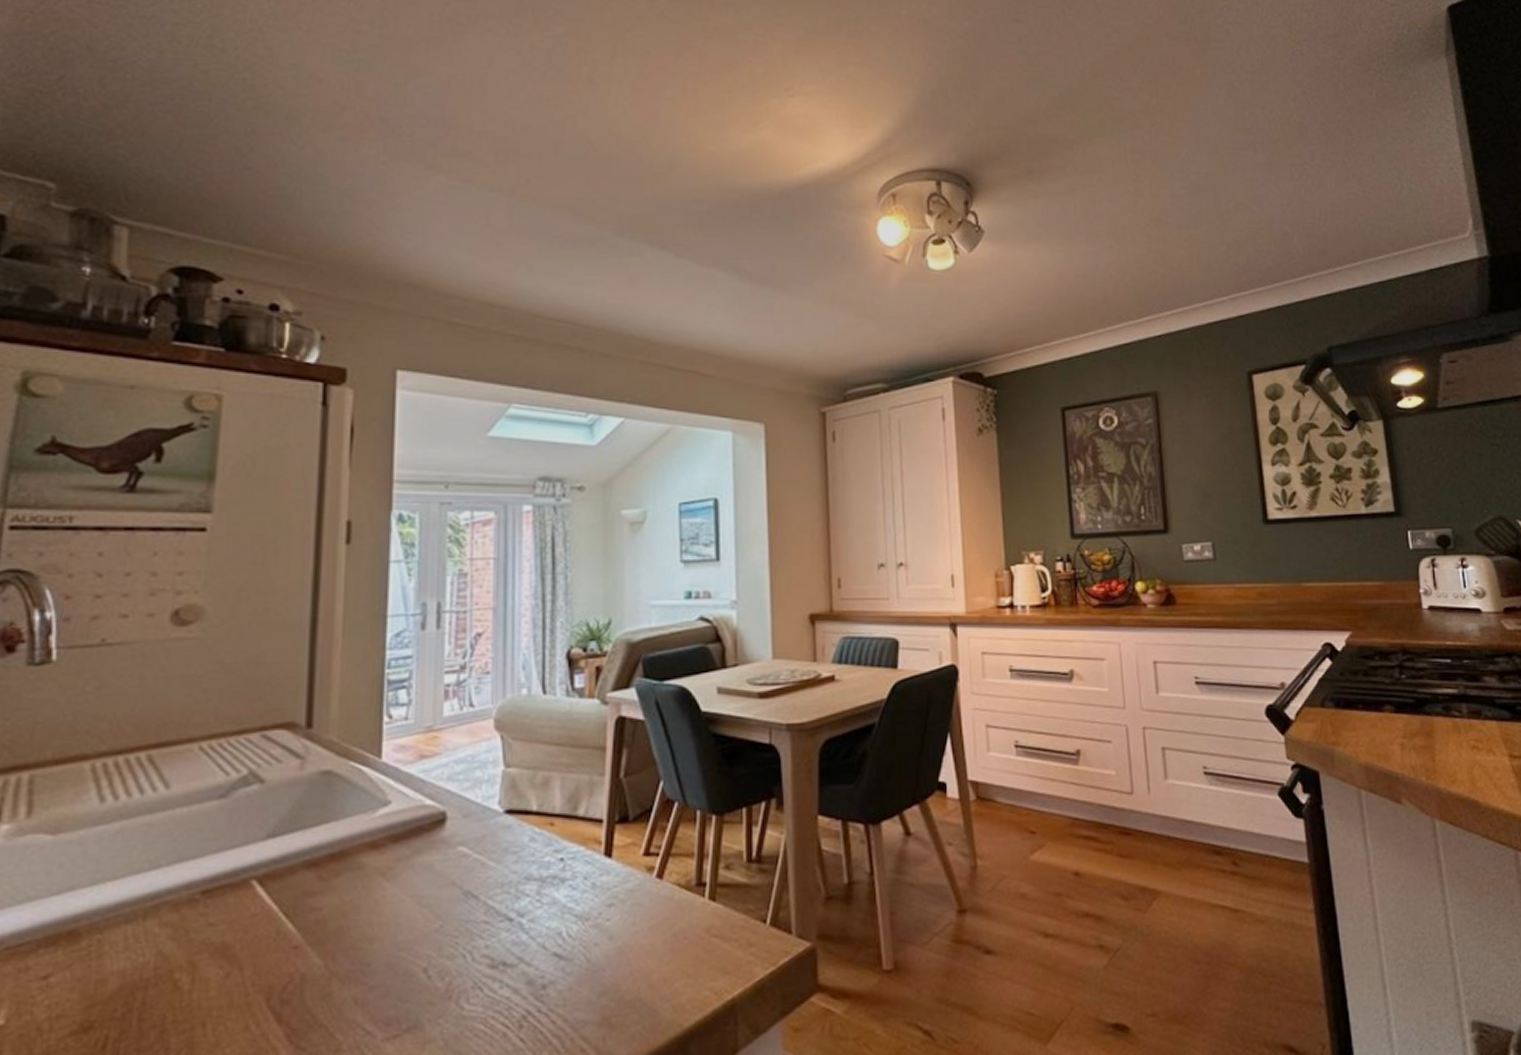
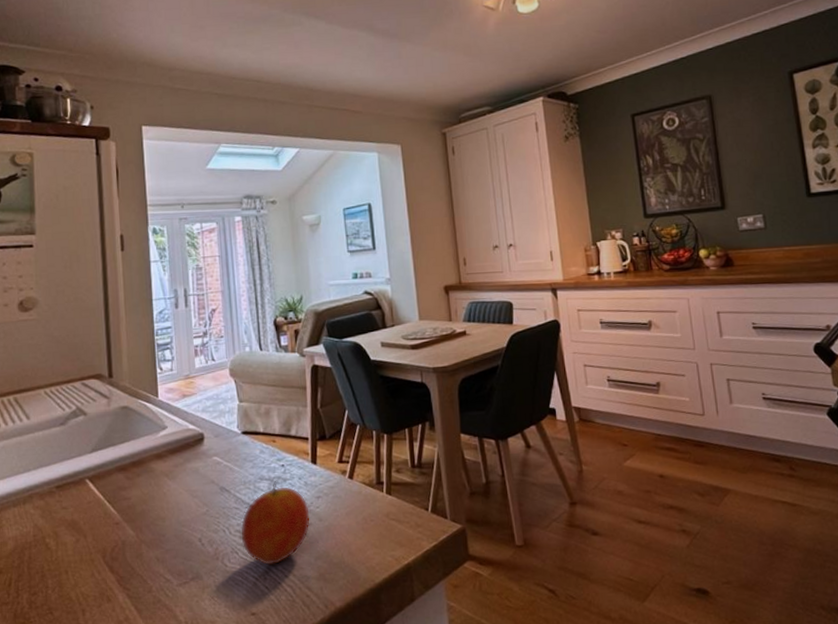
fruit: none [489,882,596,1007] -> present [240,481,310,566]

